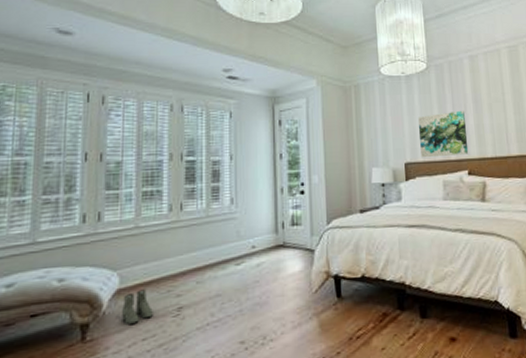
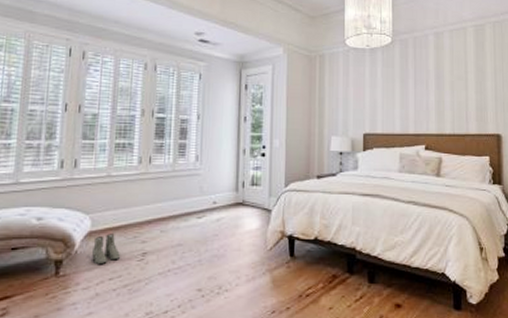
wall art: present [417,110,469,158] -> none [379,86,427,130]

